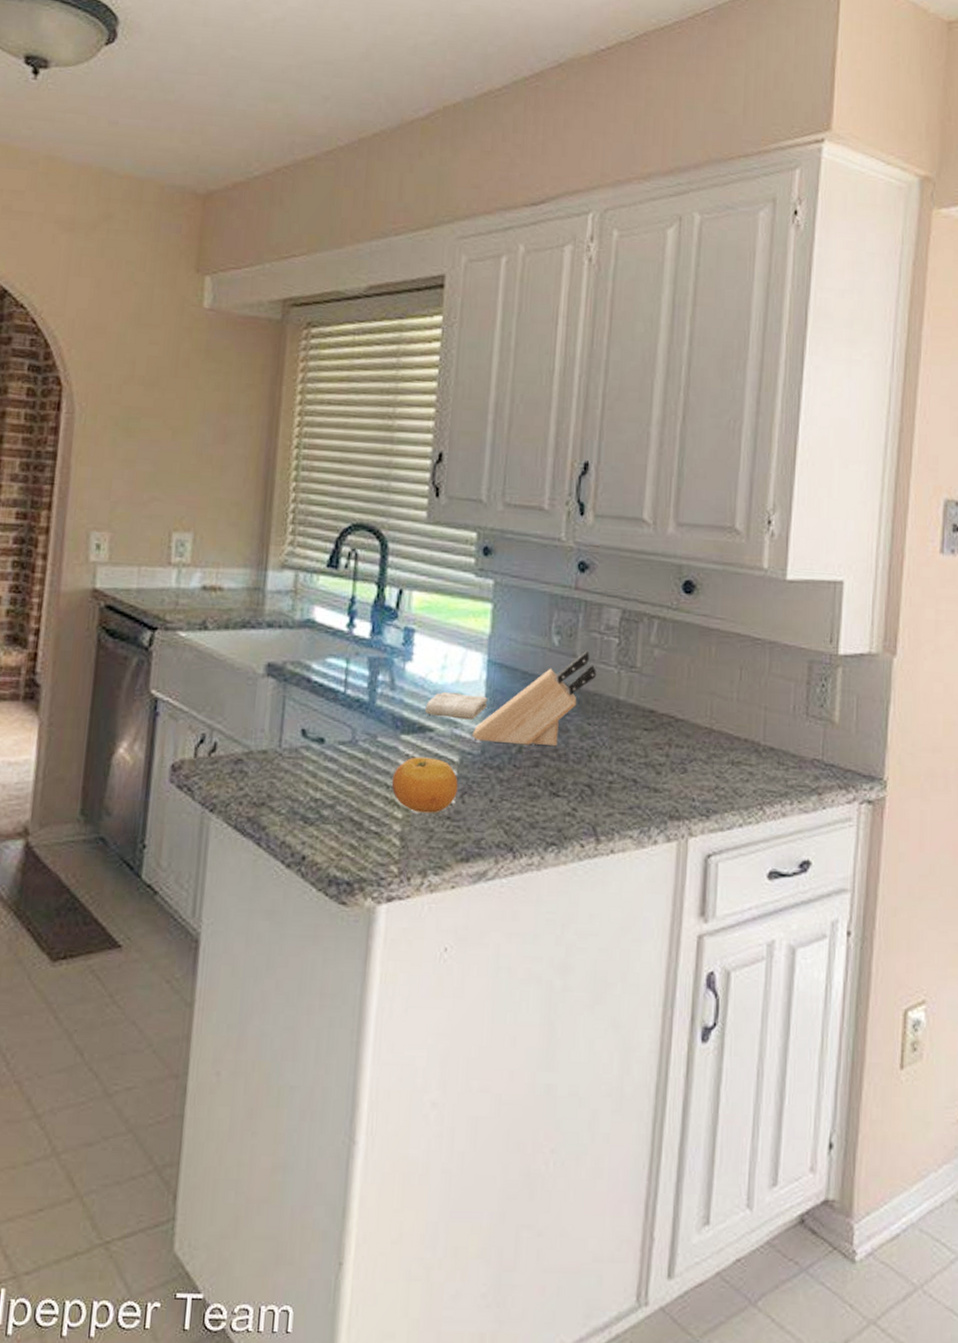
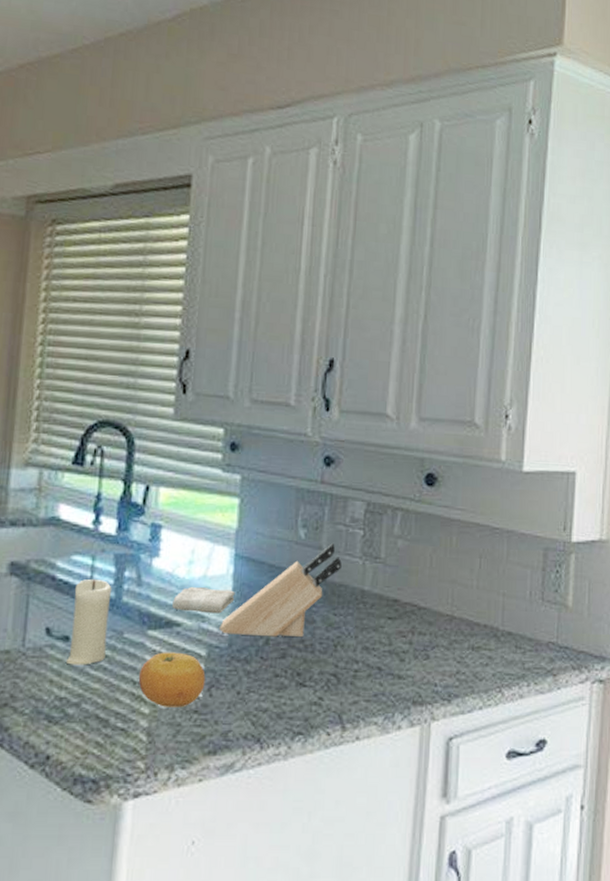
candle: none [320,681,366,768] -> present [65,578,112,665]

